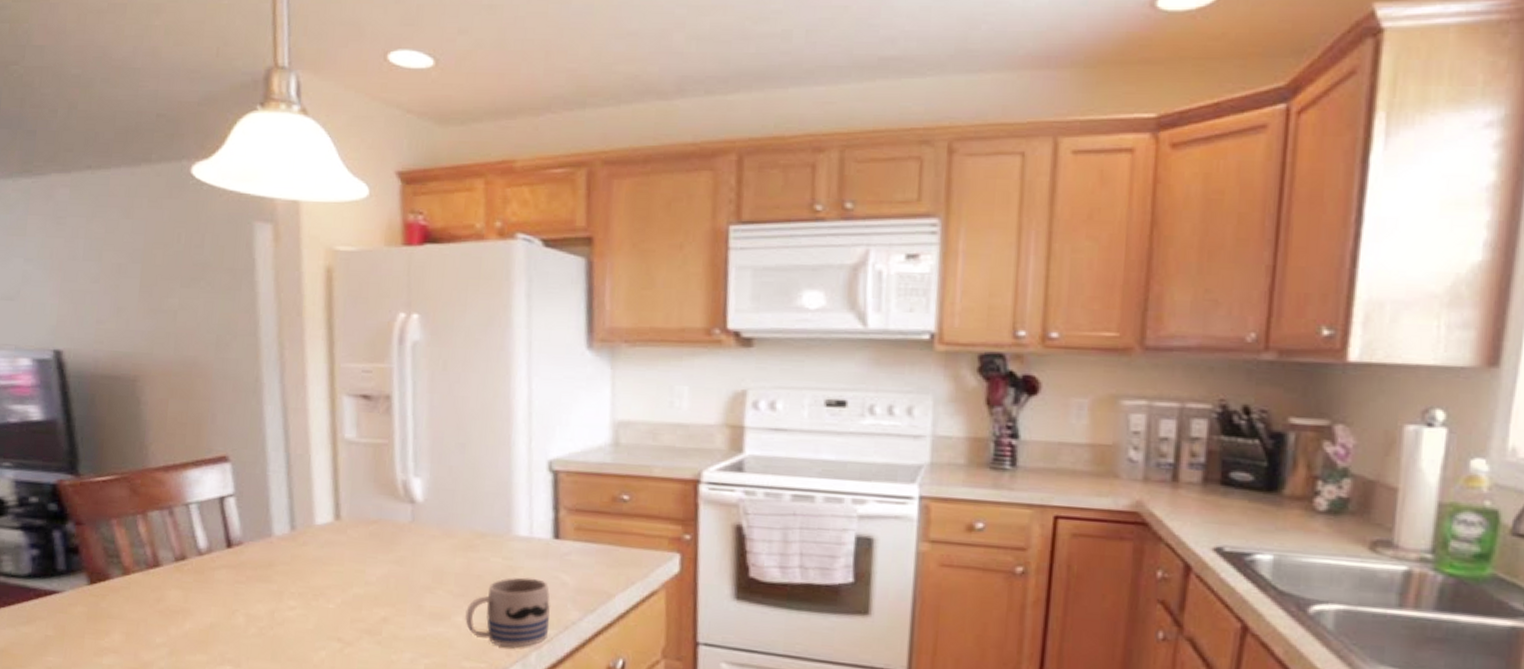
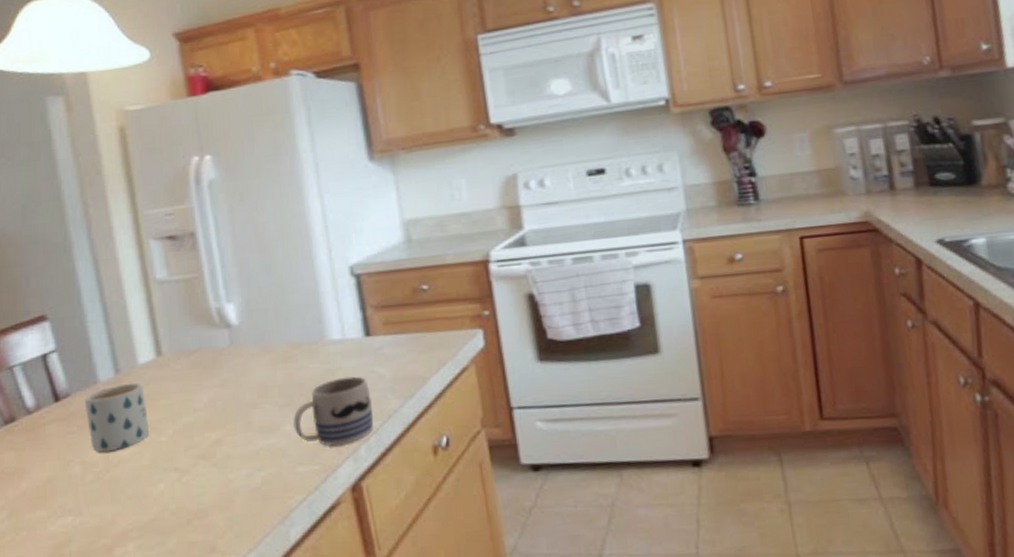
mug: none [256,542,318,609] -> present [84,382,149,453]

